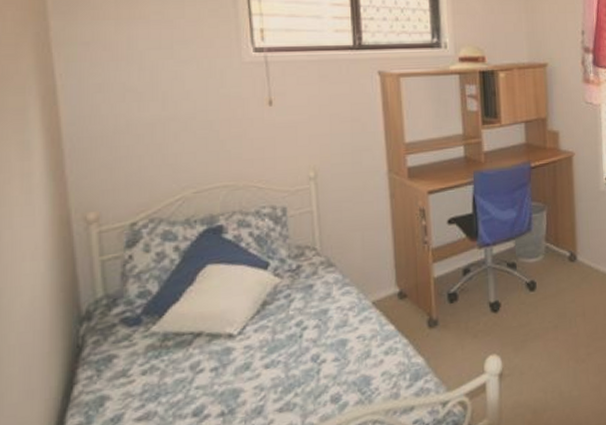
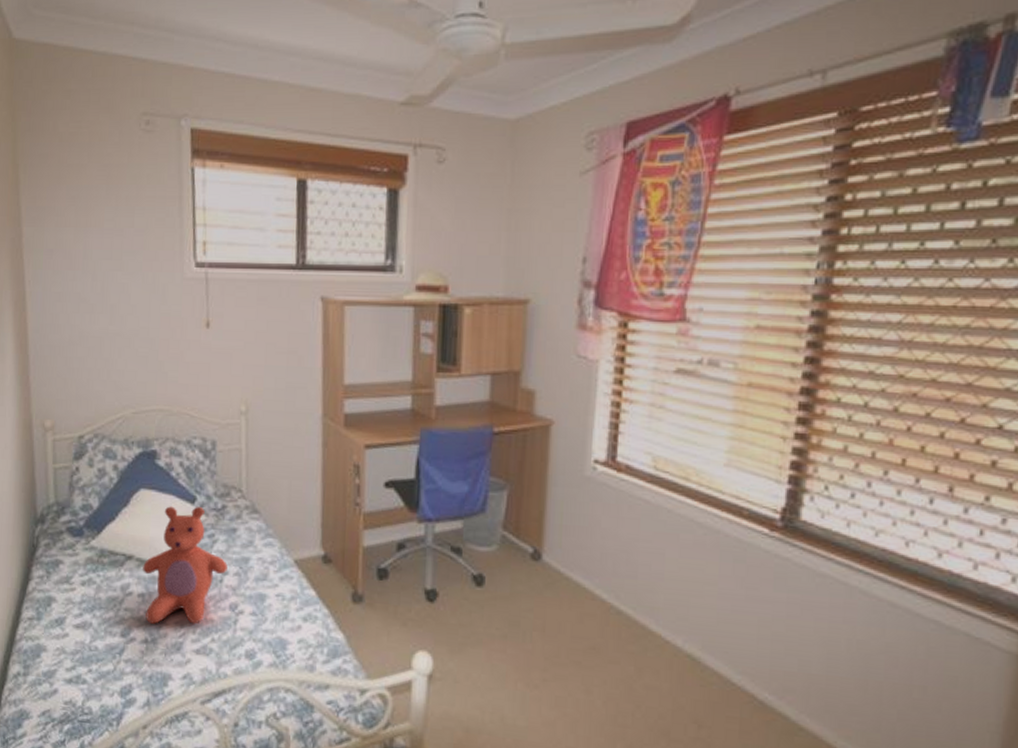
teddy bear: none [214,271,306,395] -> present [143,506,228,624]

